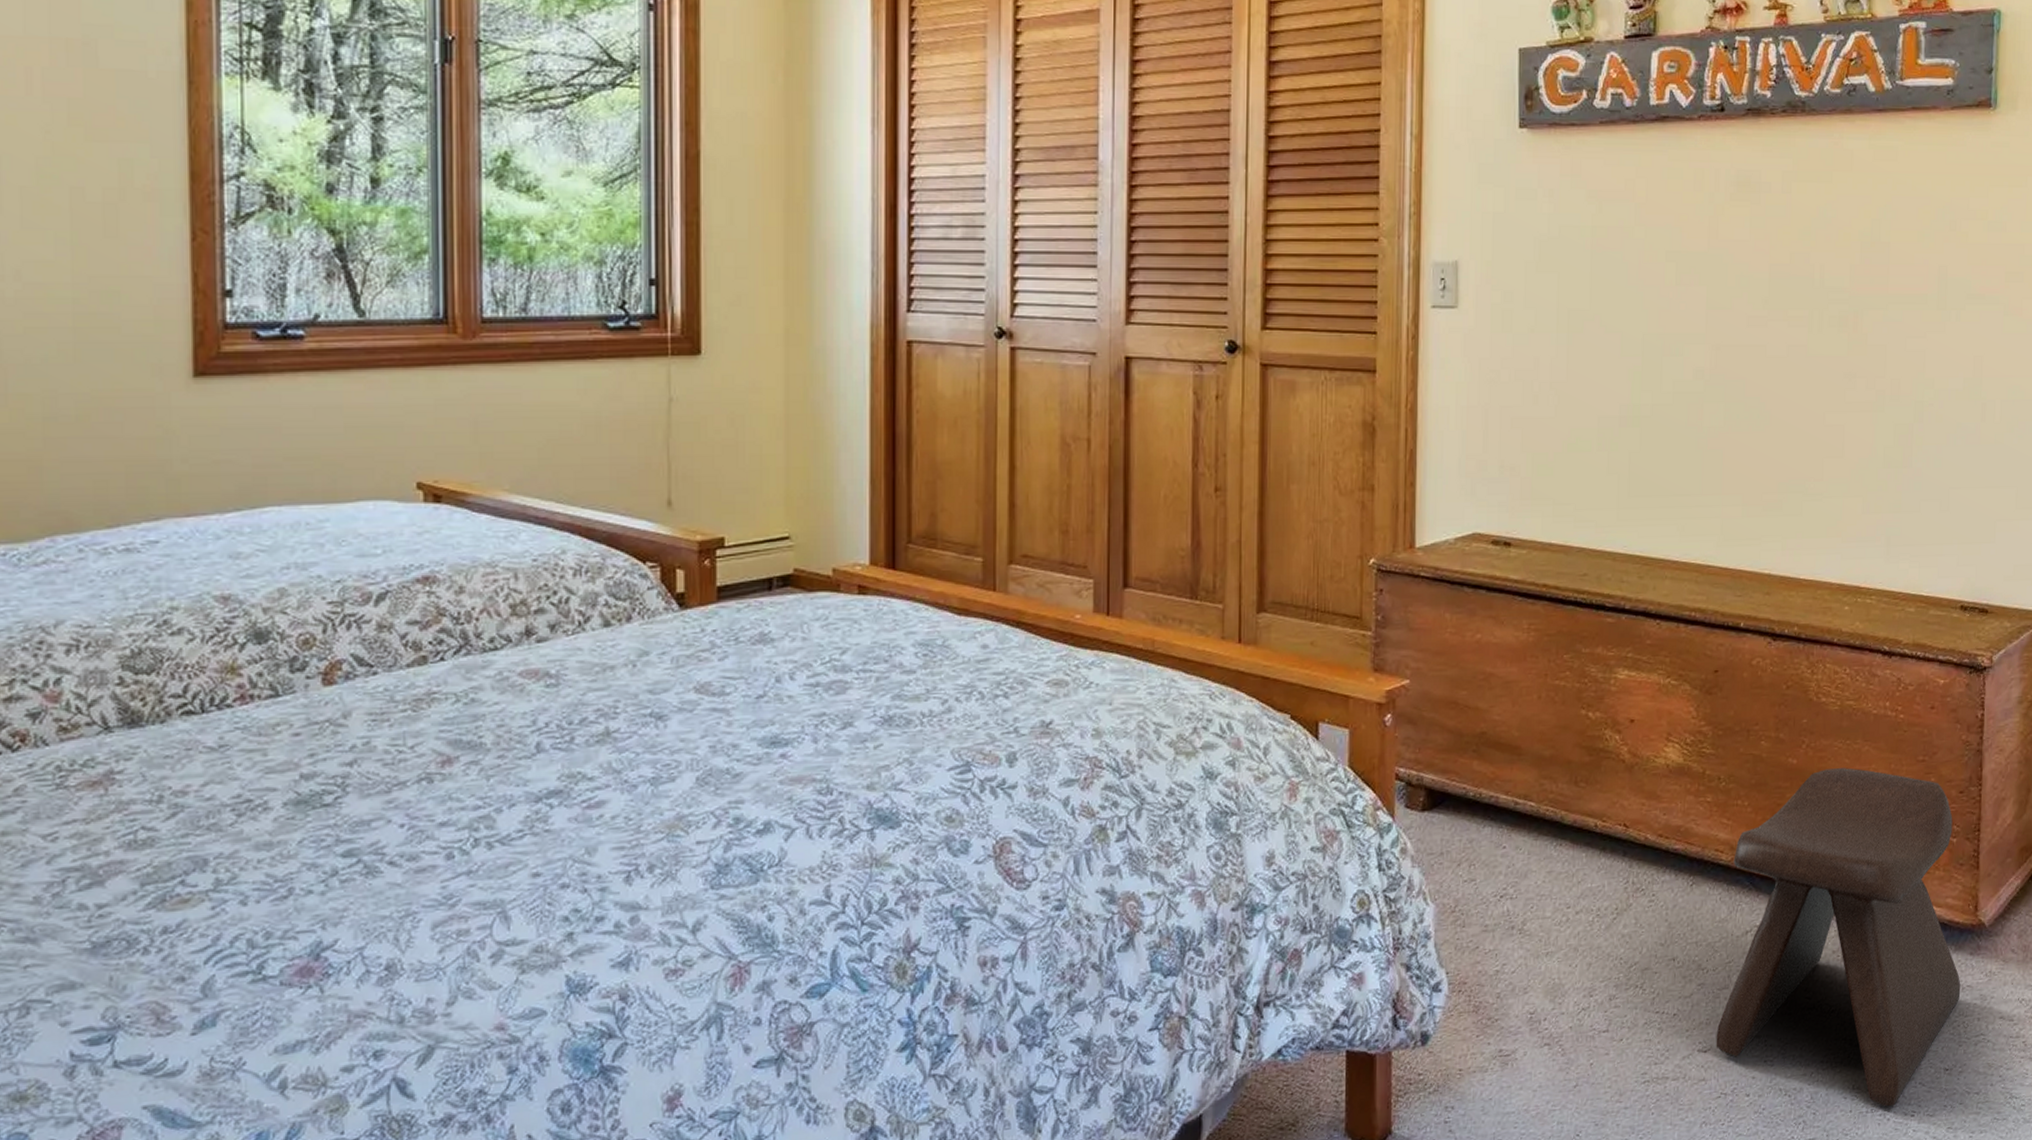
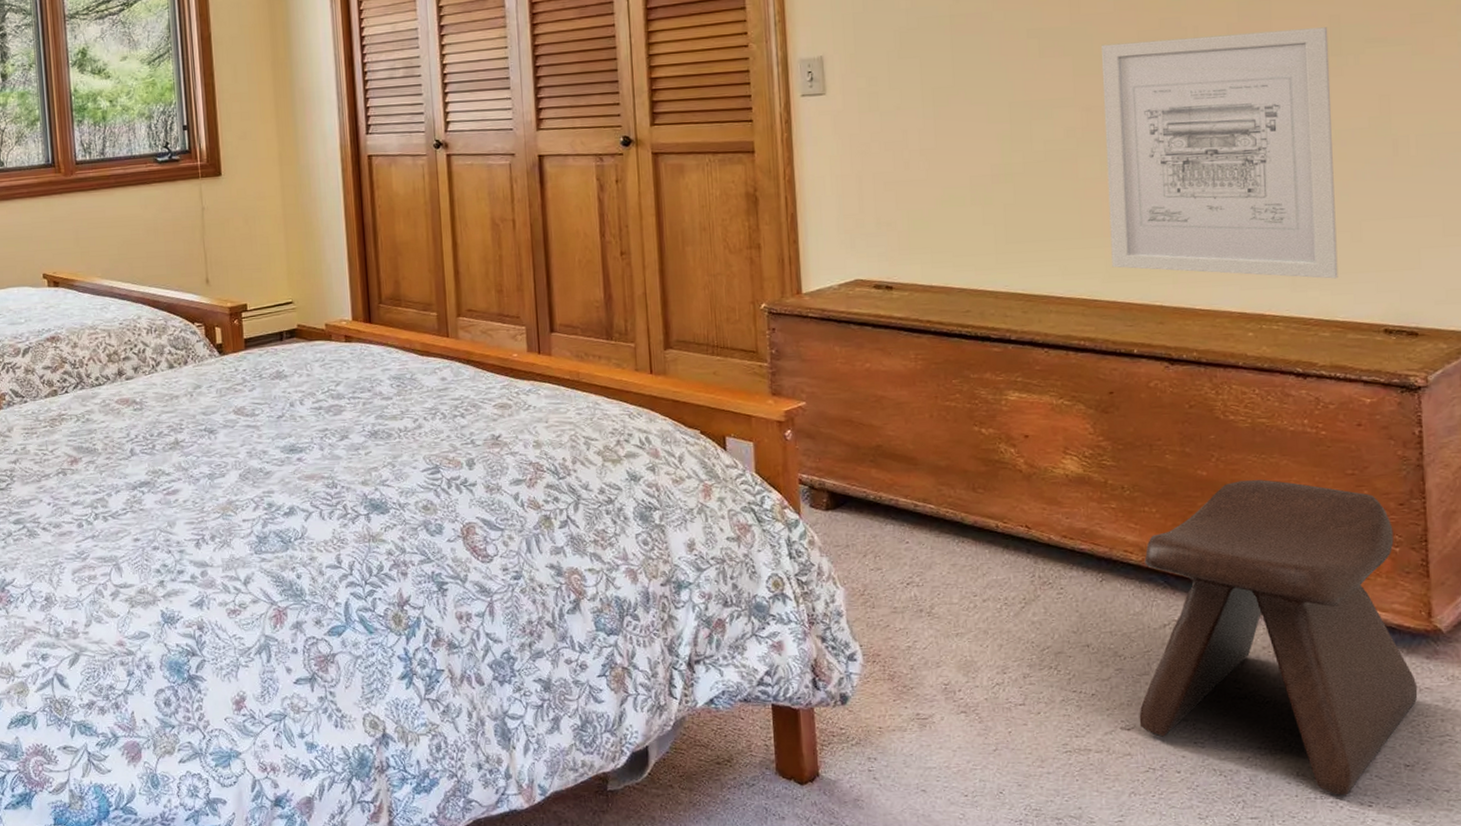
wall art: none [1727,276,1937,550] -> present [1101,27,1338,279]

